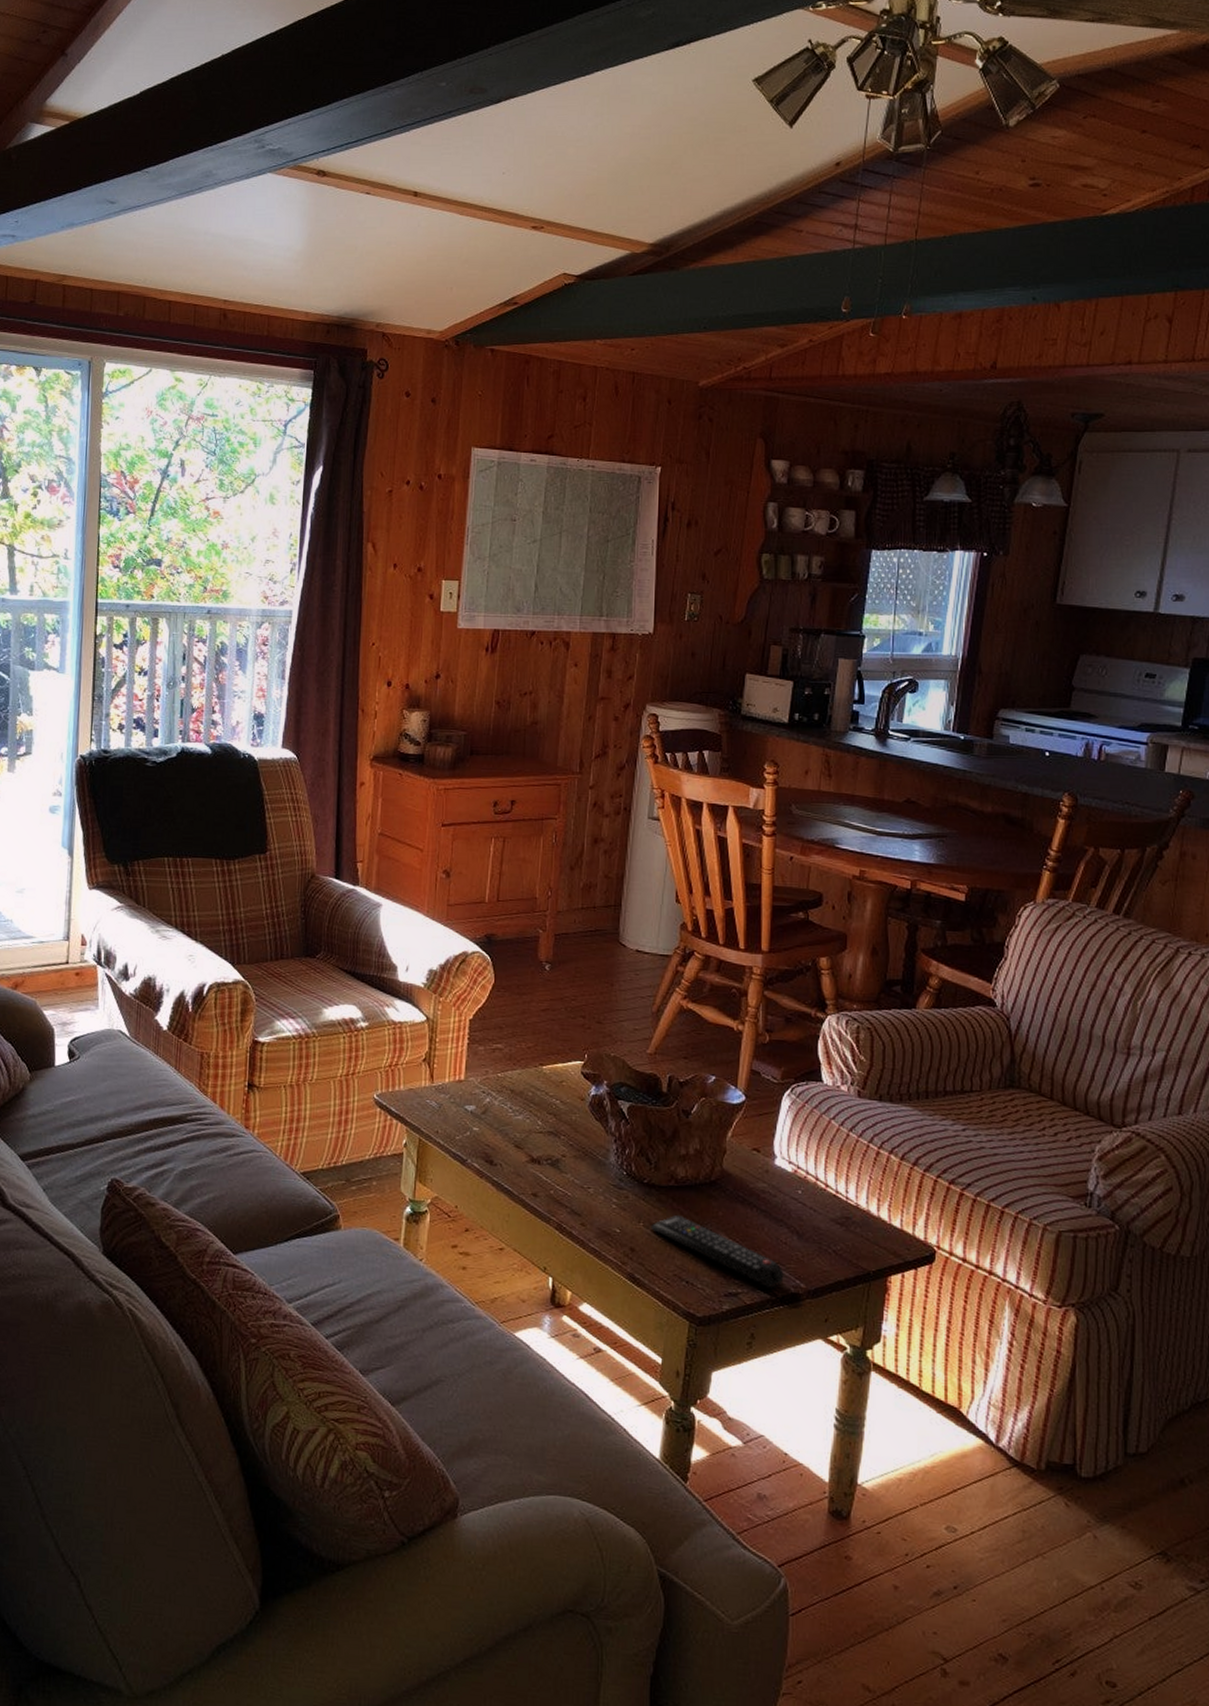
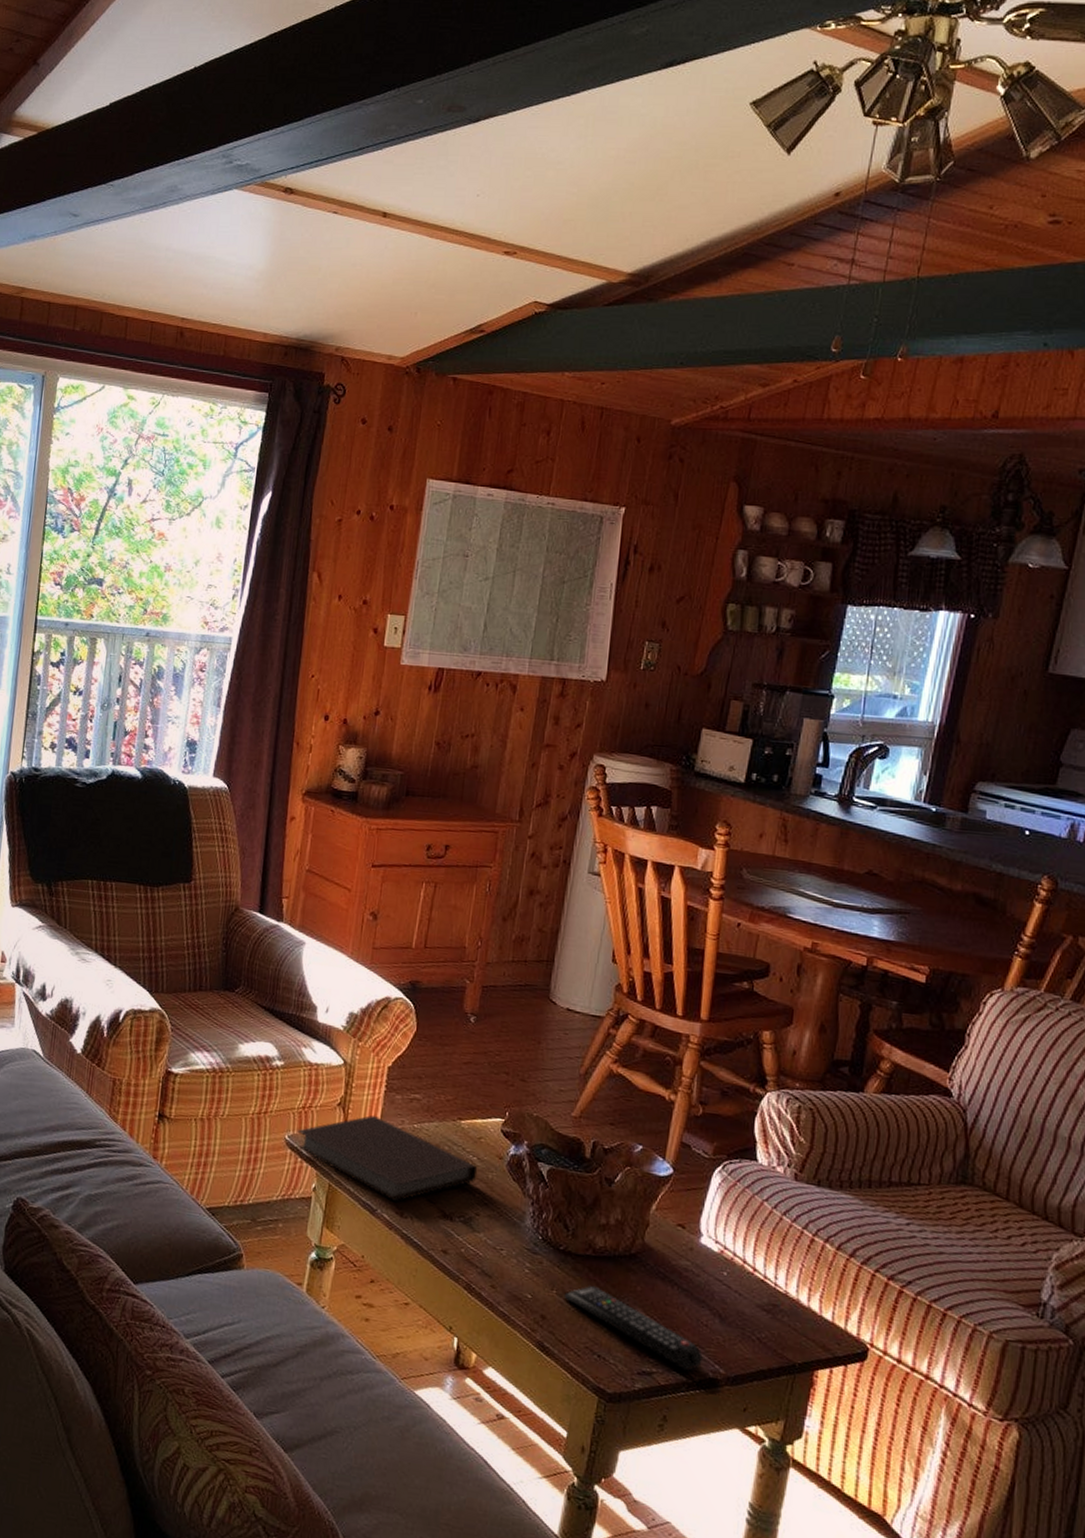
notebook: none [385,1067,562,1151] -> present [297,1115,478,1202]

